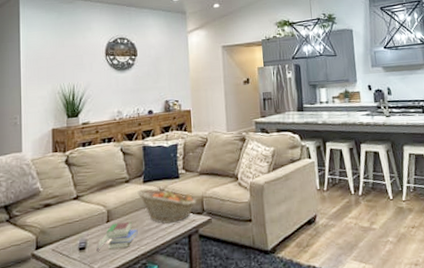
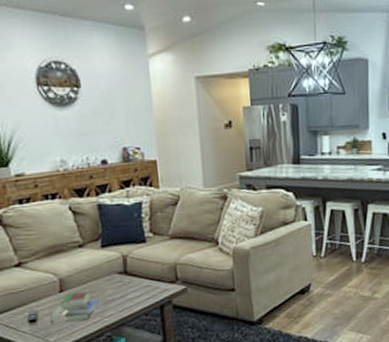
fruit basket: present [137,189,197,224] -> none [94,254,169,294]

